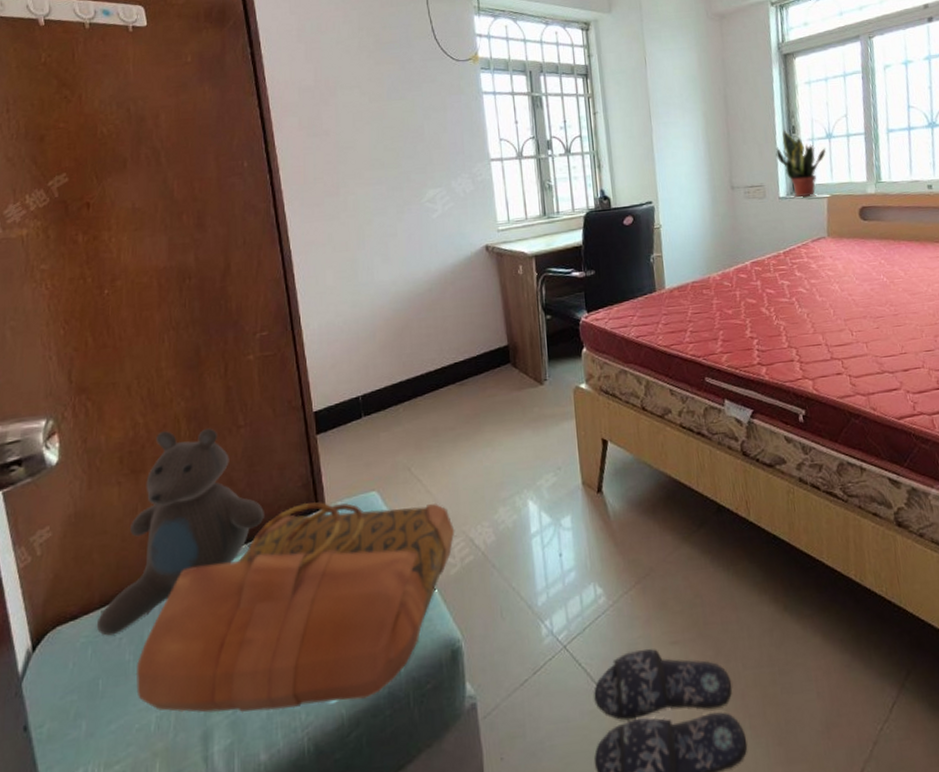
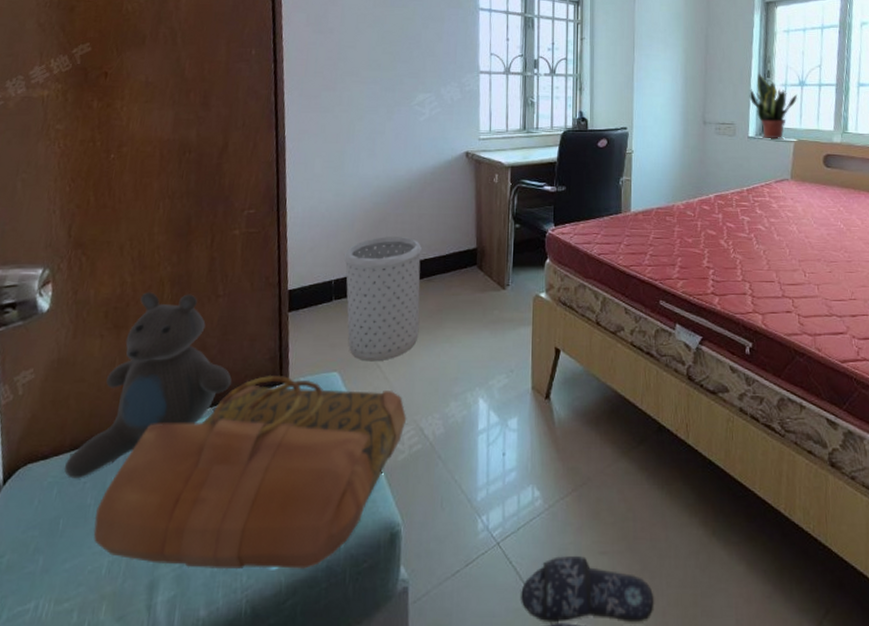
laundry basket: none [368,342,457,477] -> present [343,237,423,362]

